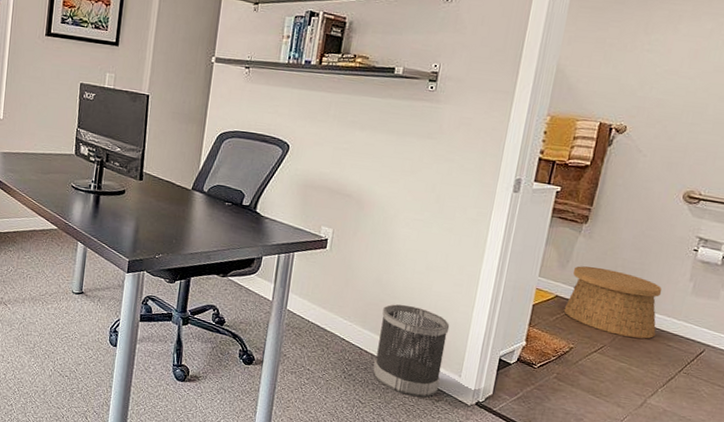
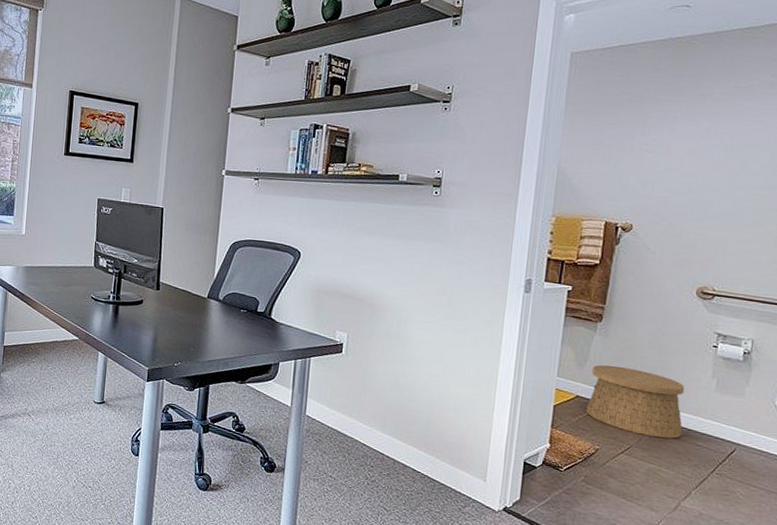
wastebasket: present [372,304,450,398] -> none [396,407,471,504]

